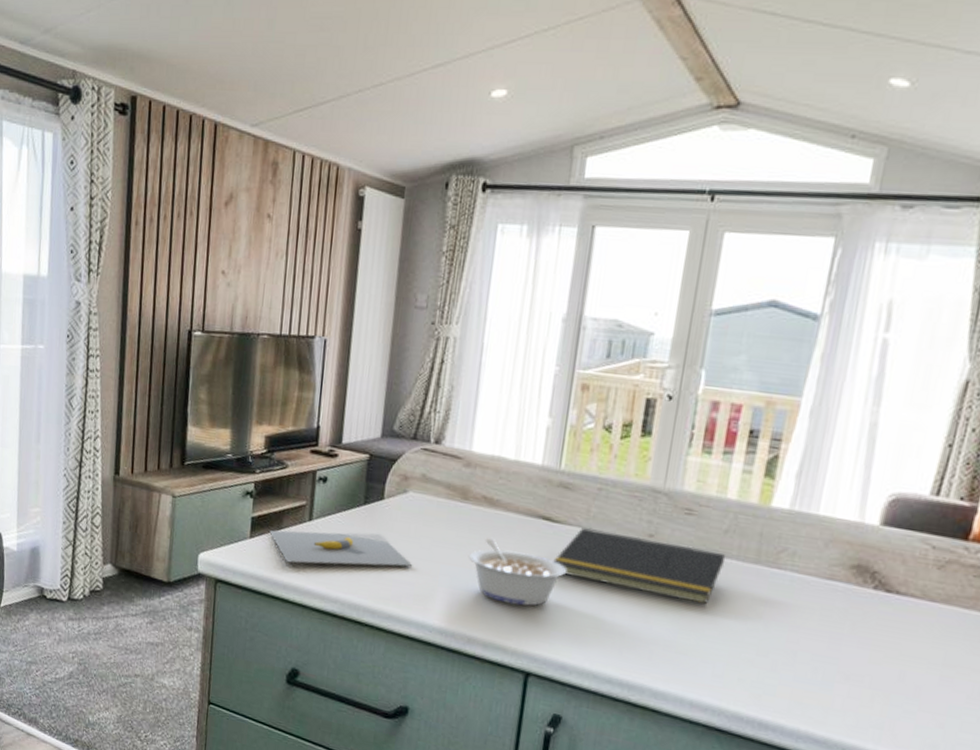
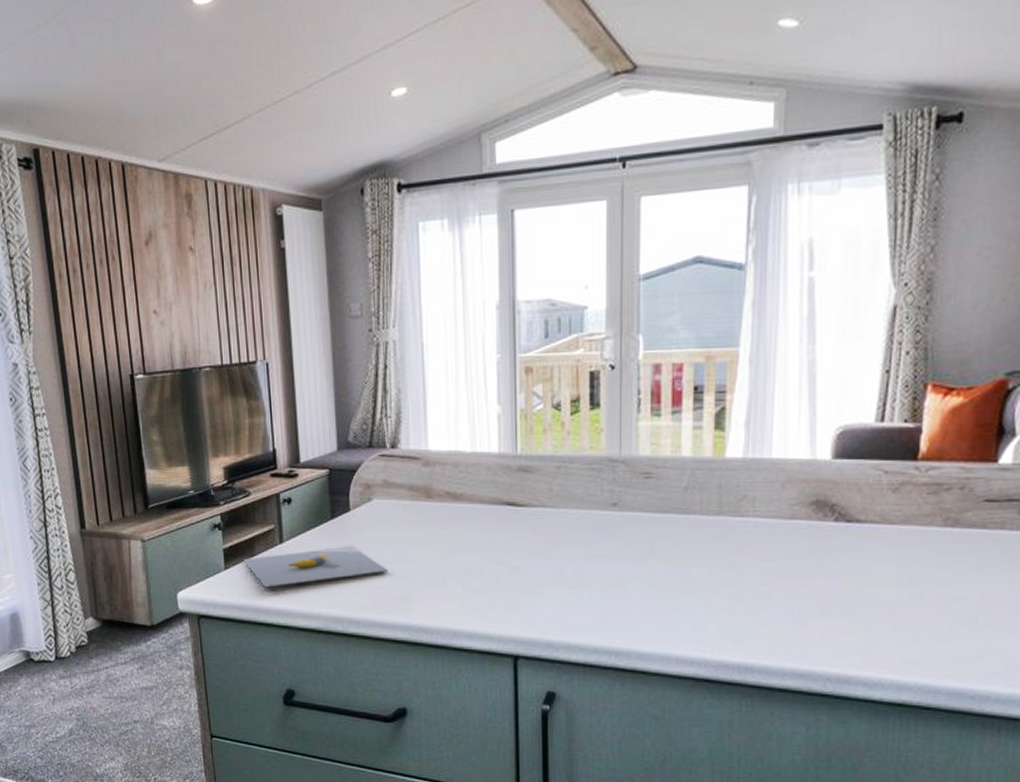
legume: present [468,538,567,607] -> none [441,532,539,593]
notepad: present [553,527,726,605] -> none [524,506,690,563]

